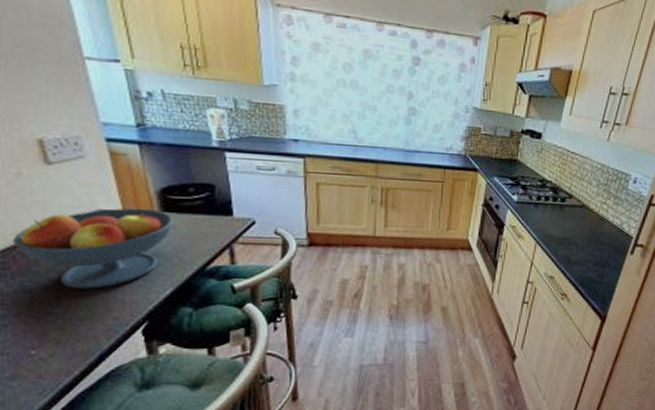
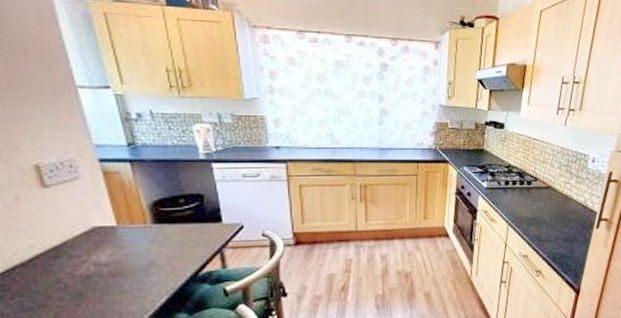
fruit bowl: present [12,207,175,289] -> none [11,221,167,304]

